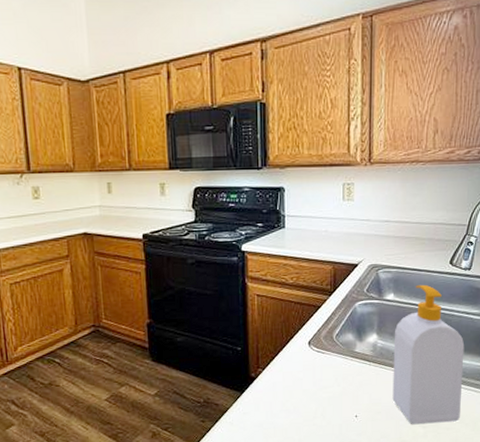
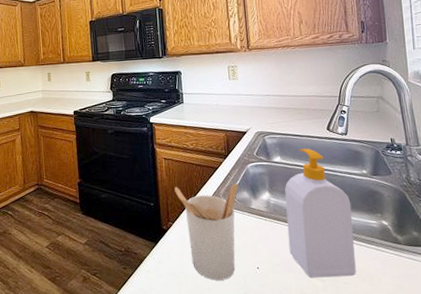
utensil holder: none [268,323,343,431] -> present [175,183,239,280]

